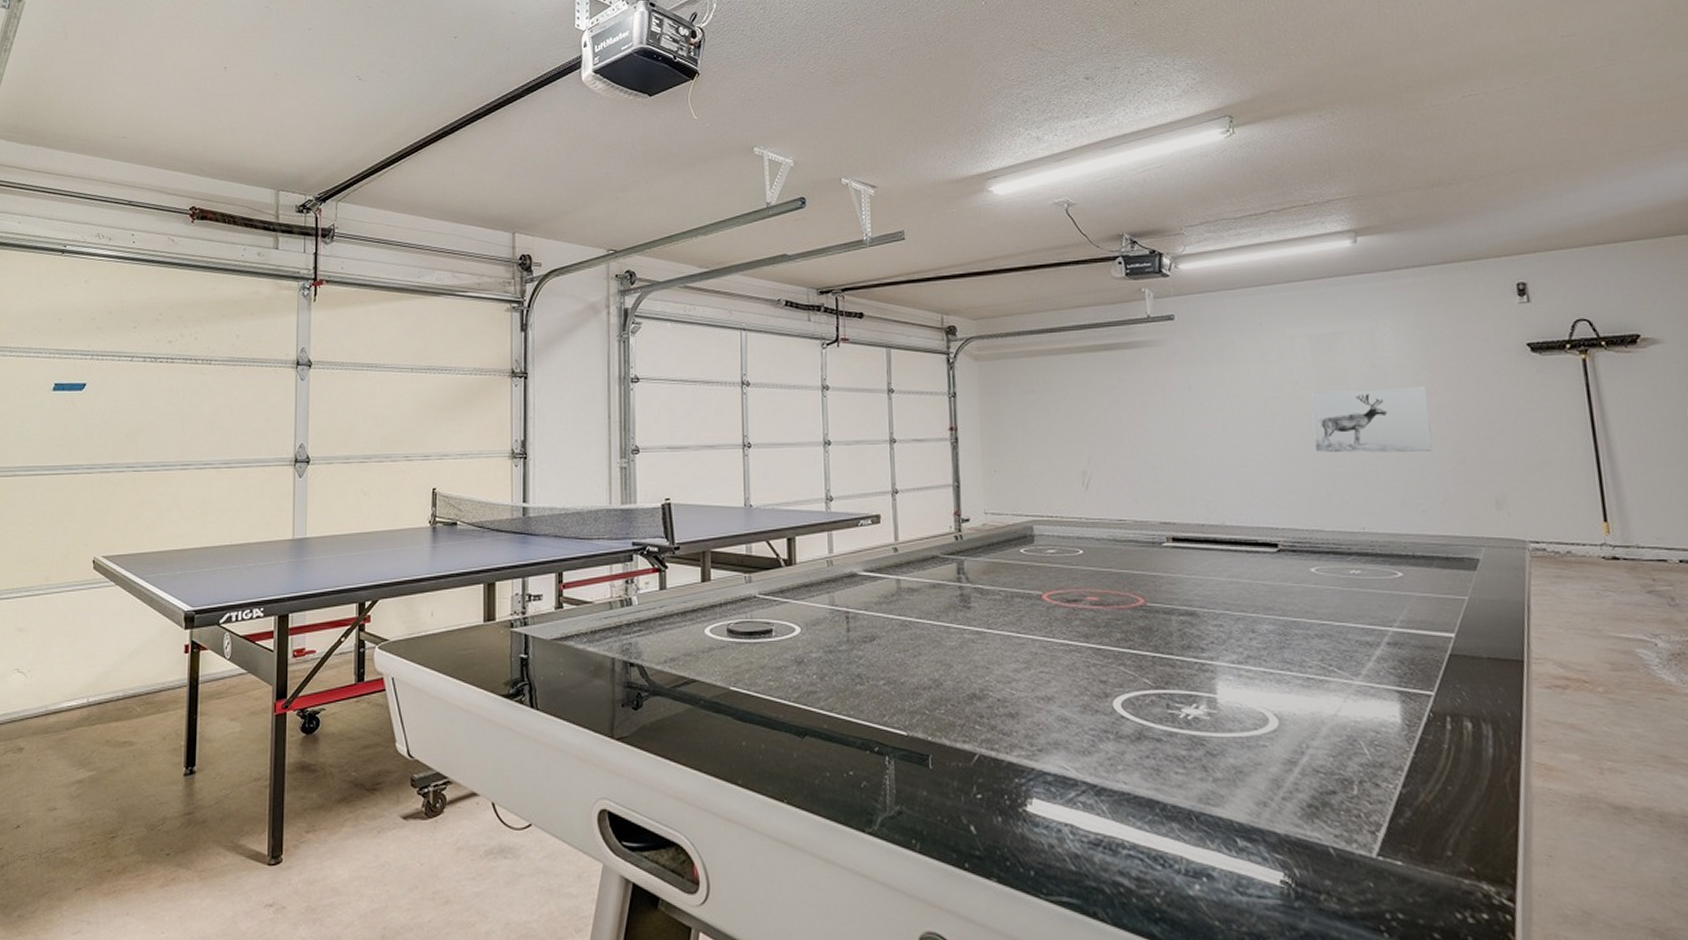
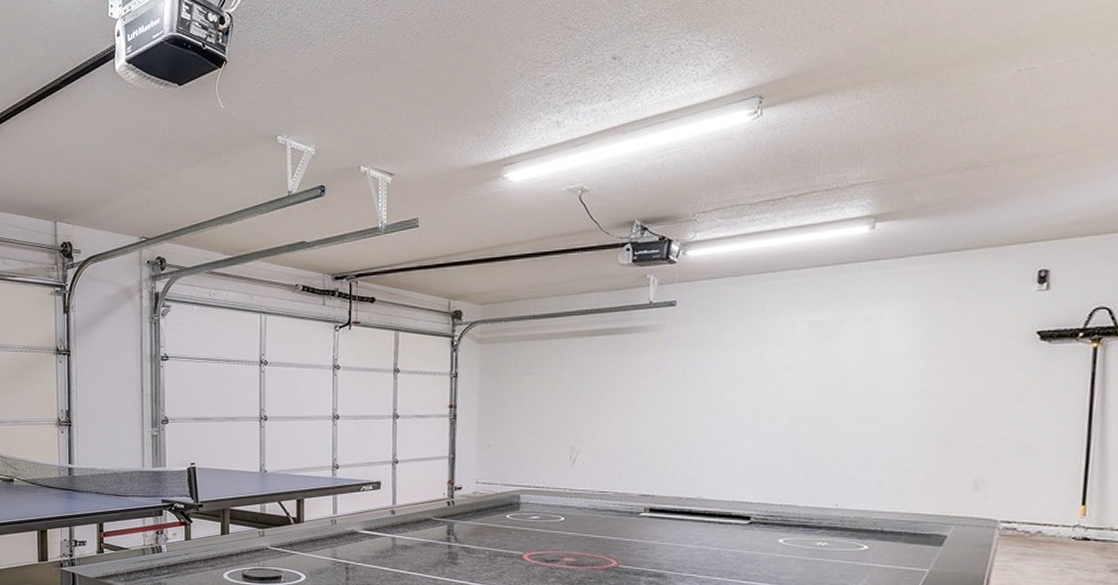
wall art: present [1310,387,1433,453] -> none [800,373,924,436]

